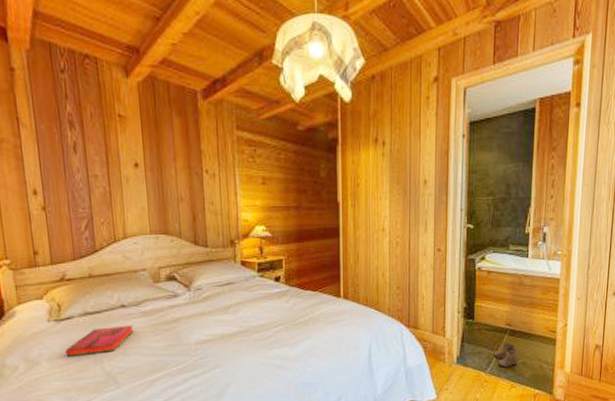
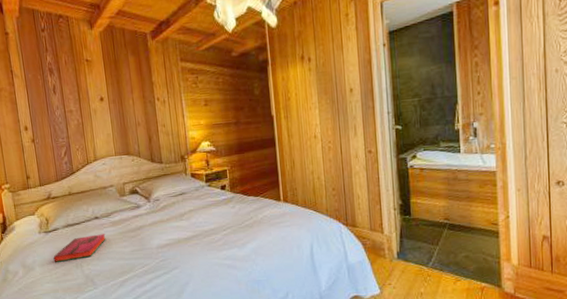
boots: present [493,343,517,367] -> none [433,237,460,262]

